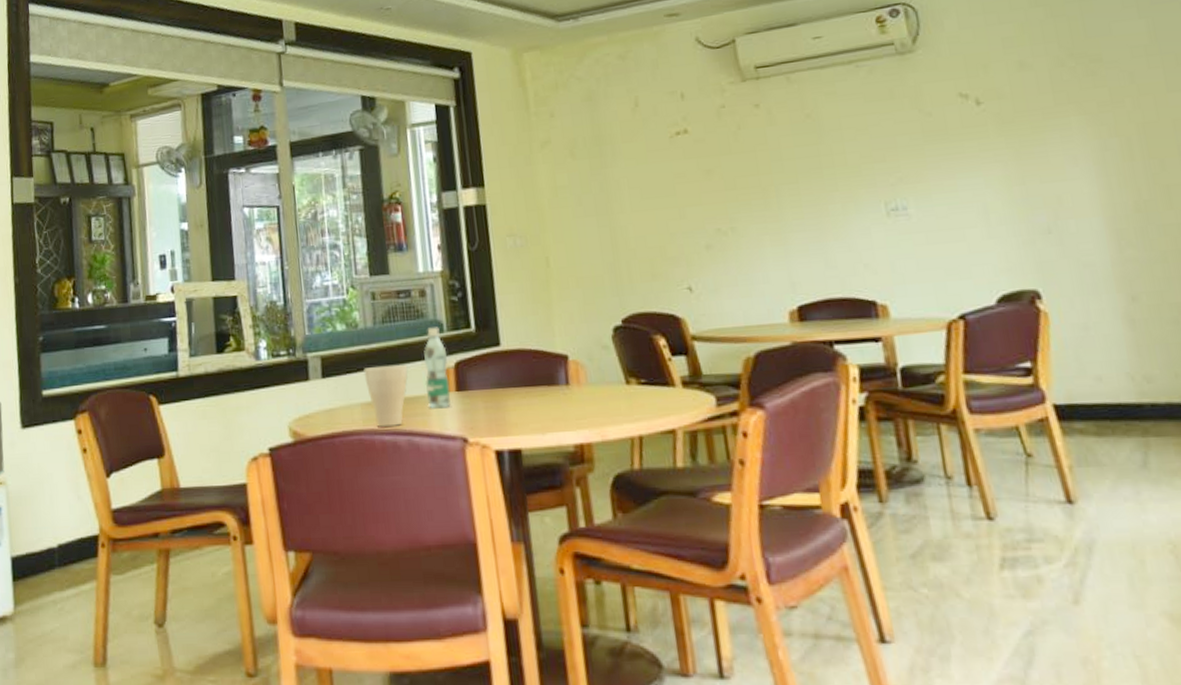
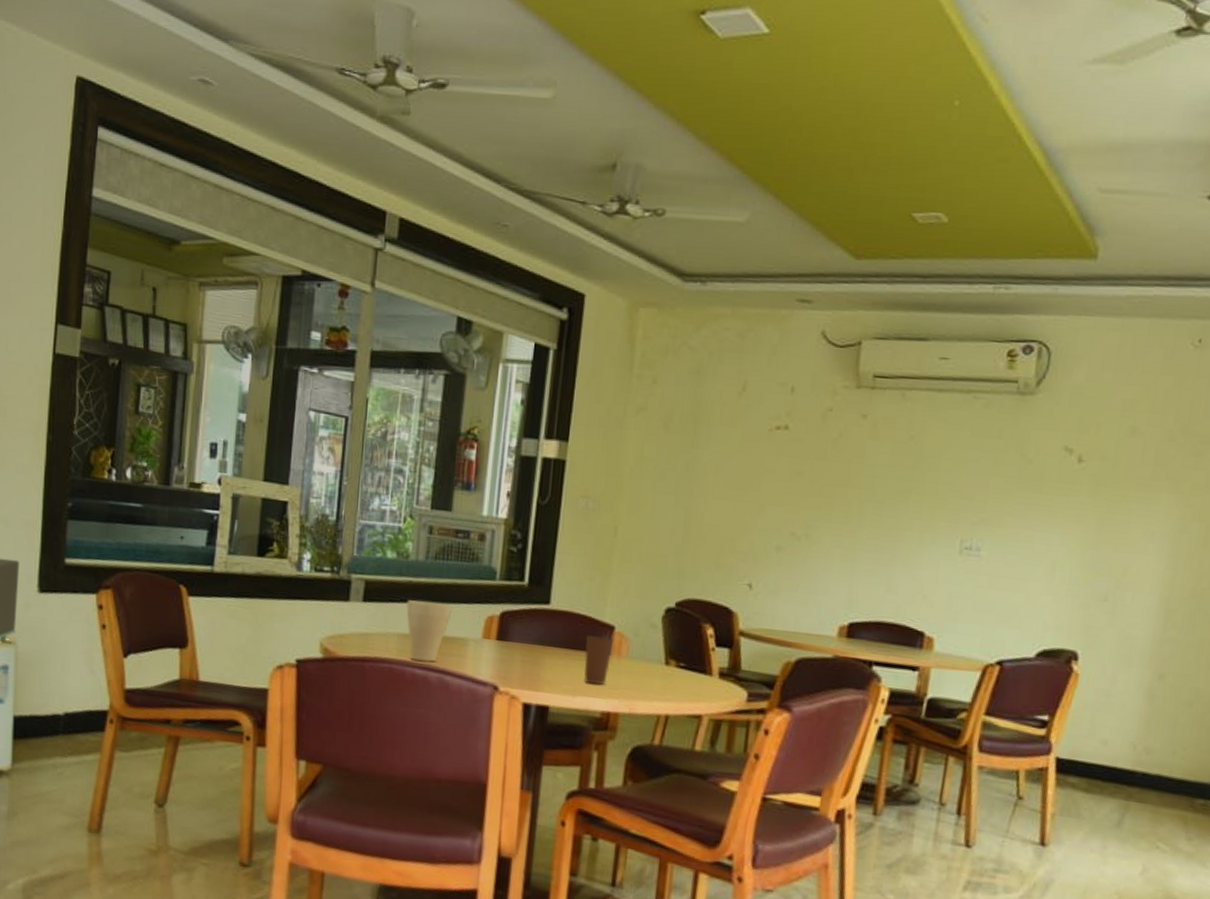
bottle: present [424,327,451,409] -> none [466,572,494,655]
cup: none [543,367,573,418] -> present [584,635,614,685]

